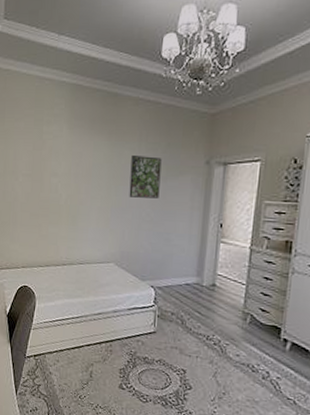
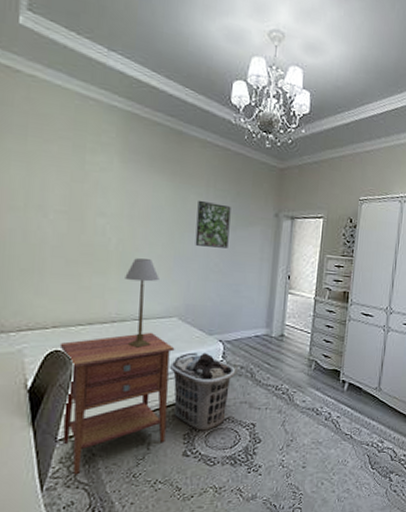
nightstand: none [27,275,112,387] -> present [59,332,175,475]
table lamp: none [72,211,99,288] -> present [125,258,159,348]
clothes hamper: none [107,295,167,370] -> present [169,352,236,431]

